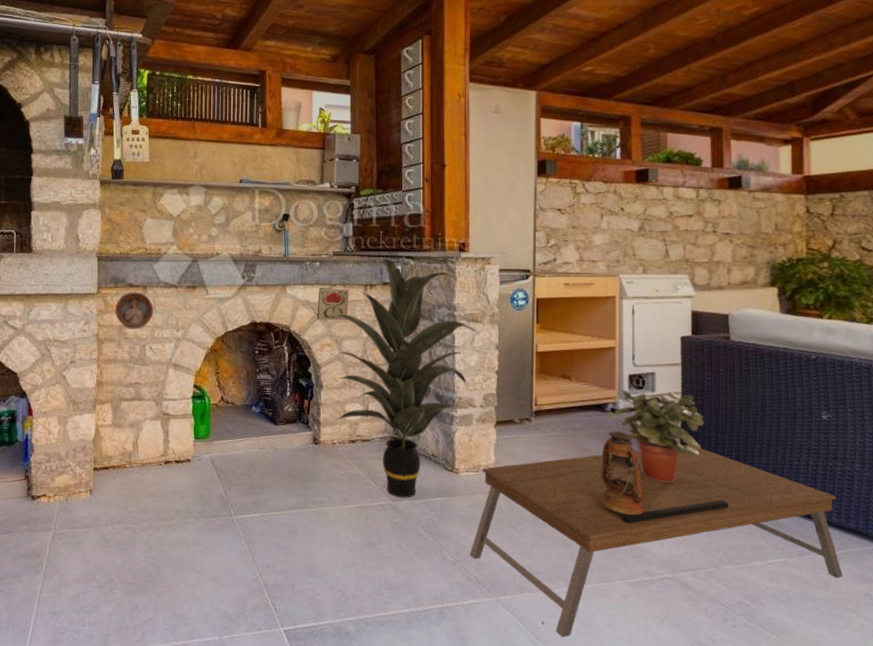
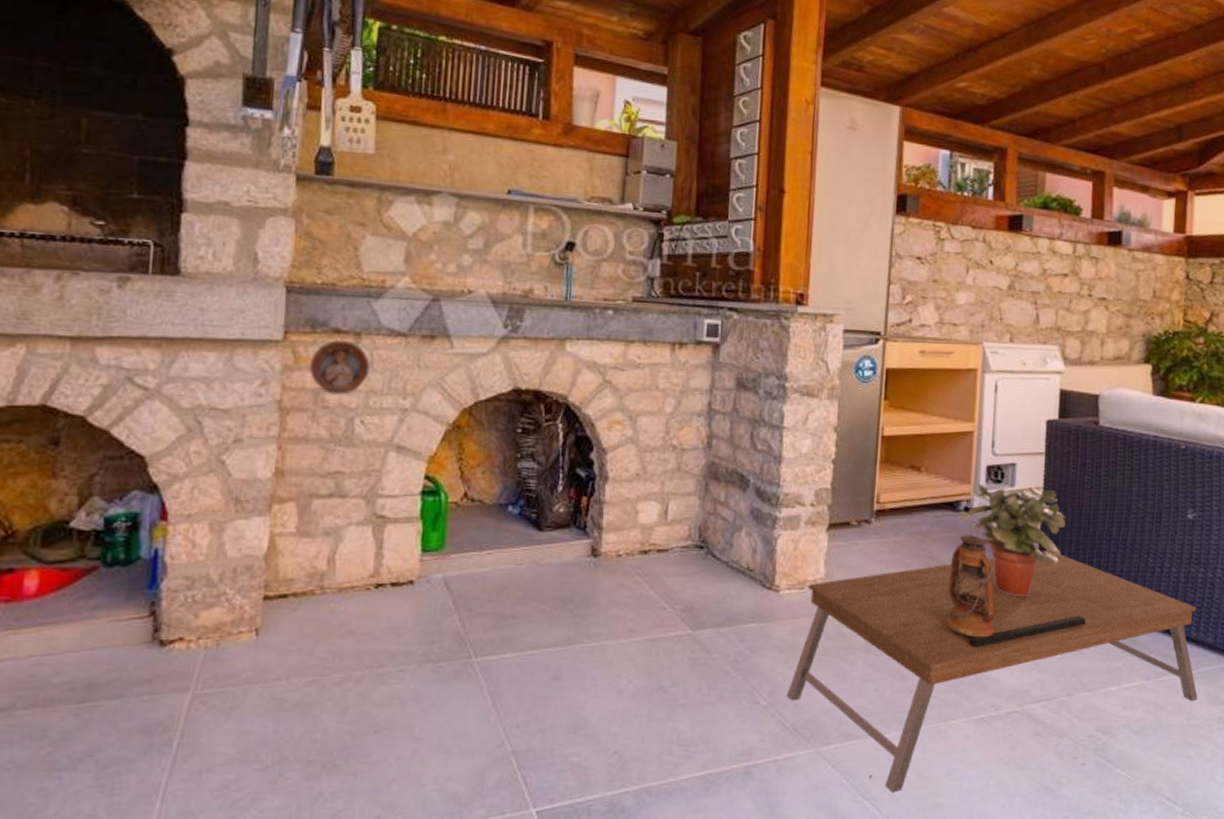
decorative tile: present [317,288,350,321] -> none [605,345,652,390]
indoor plant: present [330,258,479,498] -> none [623,309,815,625]

